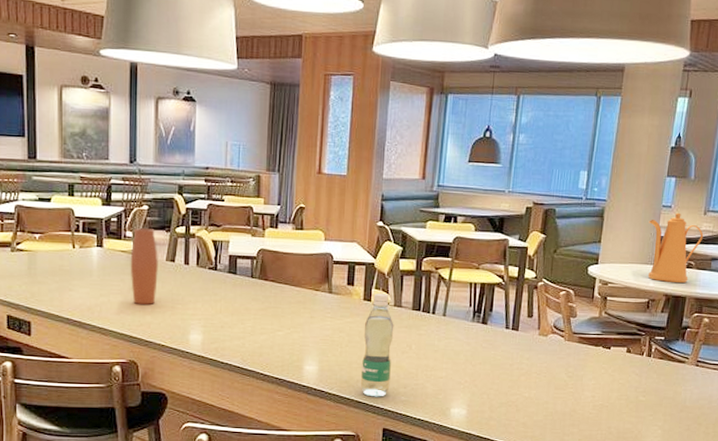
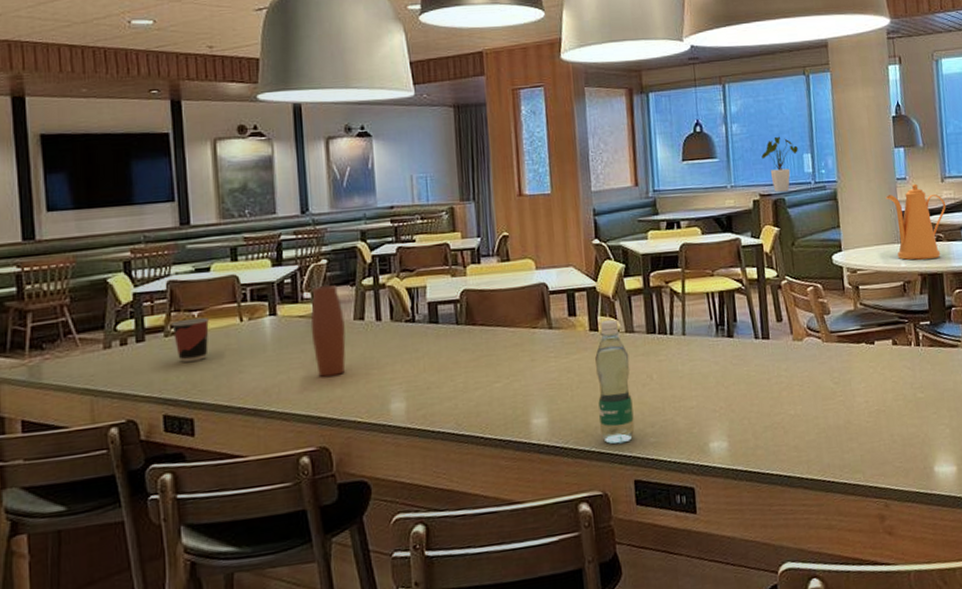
cup: none [17,239,47,275] -> present [171,317,209,362]
house plant: none [541,151,577,203] -> present [761,136,798,192]

